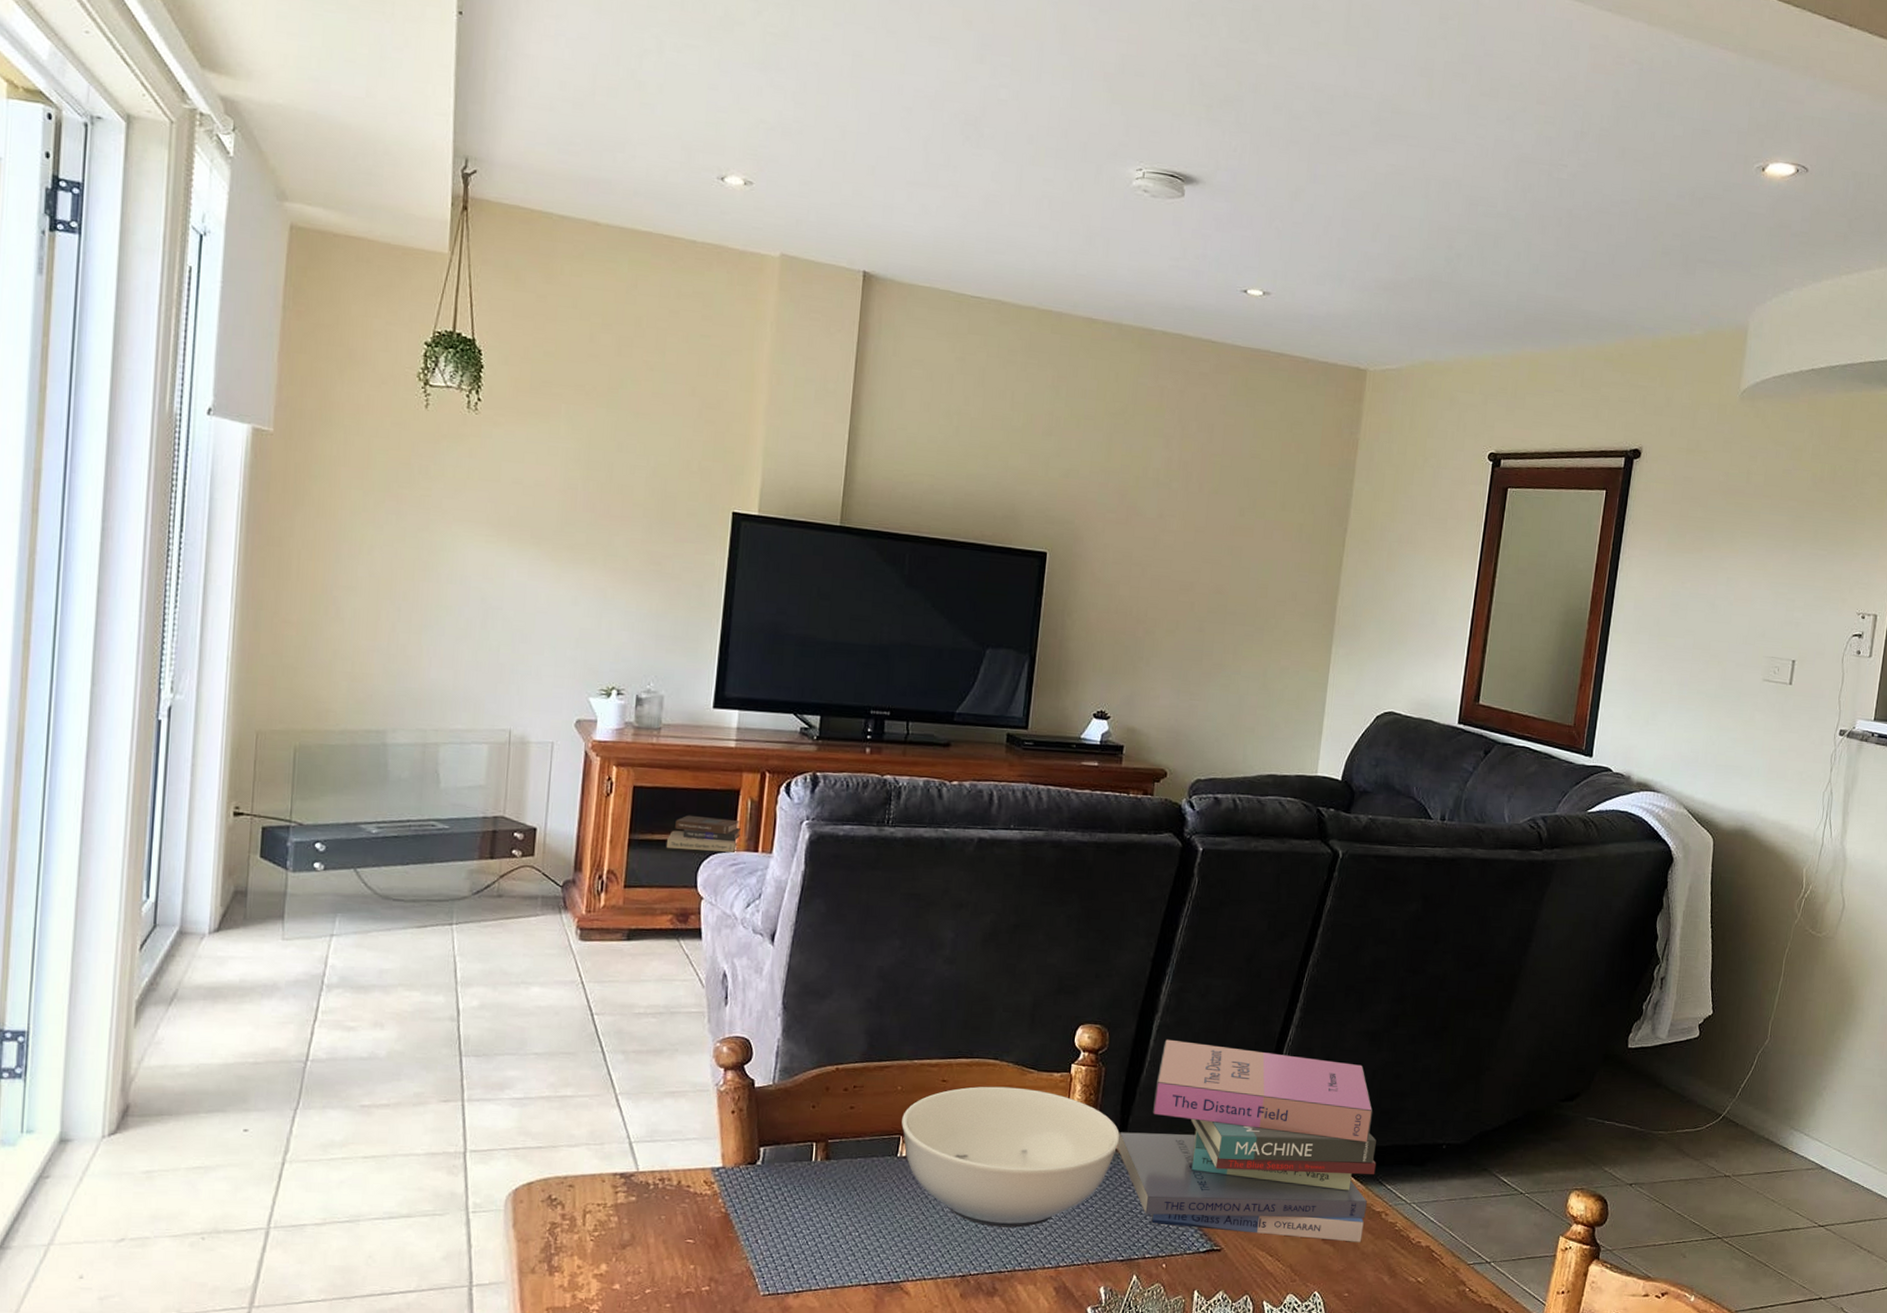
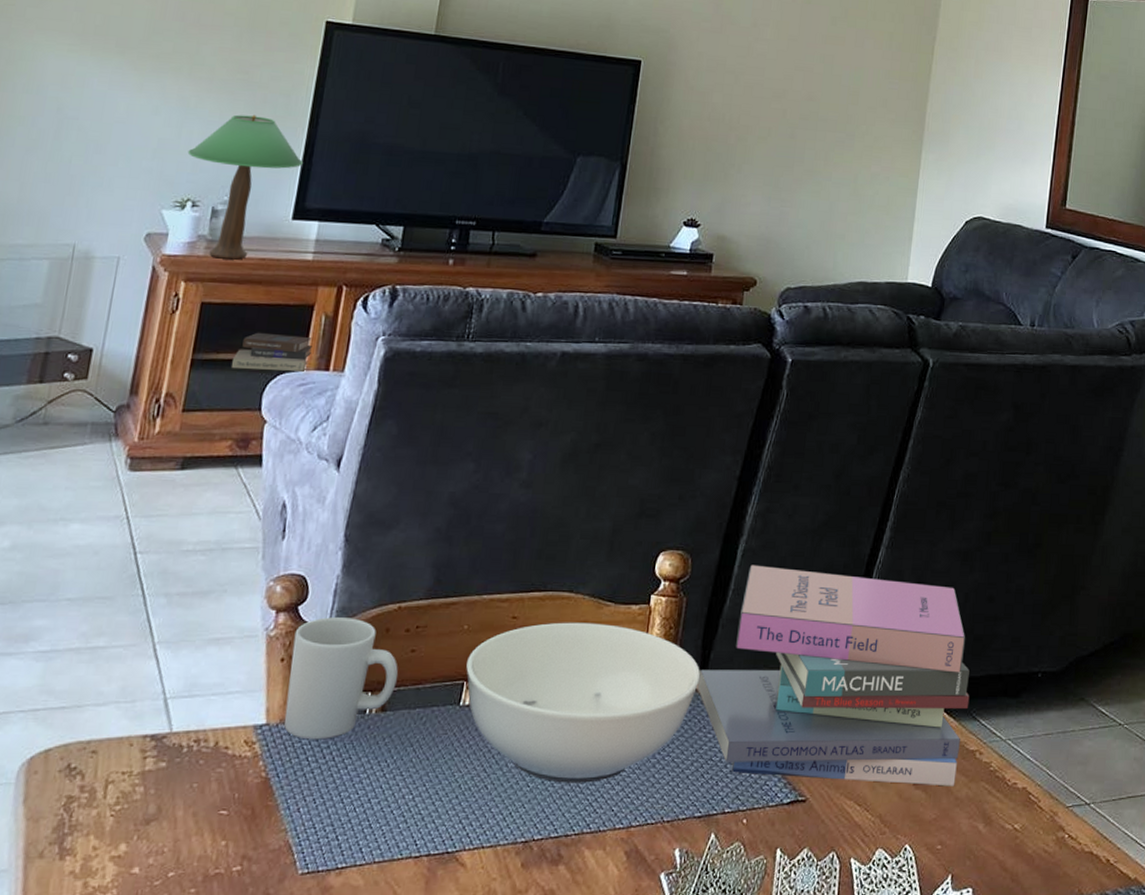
table lamp: none [609,605,721,746] -> present [187,114,304,260]
mug: none [738,1076,840,1183] -> present [283,617,398,740]

